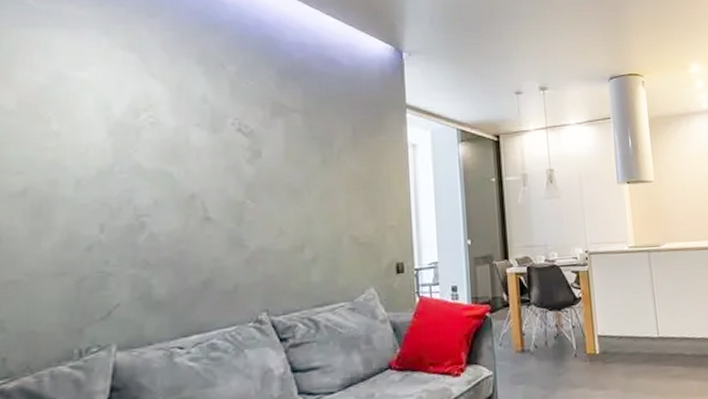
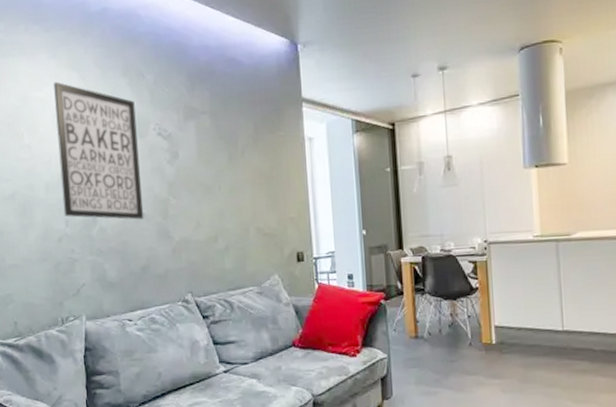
wall art: none [99,62,212,226] -> present [53,81,144,220]

